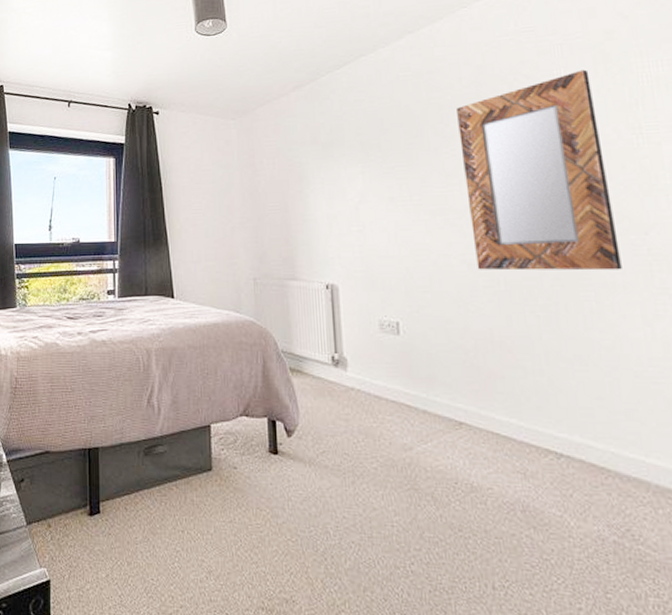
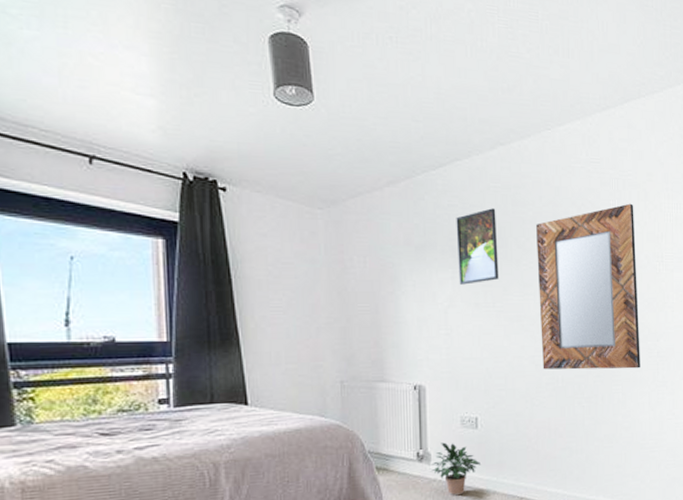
potted plant: none [348,347,405,410] -> present [432,442,480,496]
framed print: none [363,98,415,179] -> present [456,208,499,285]

